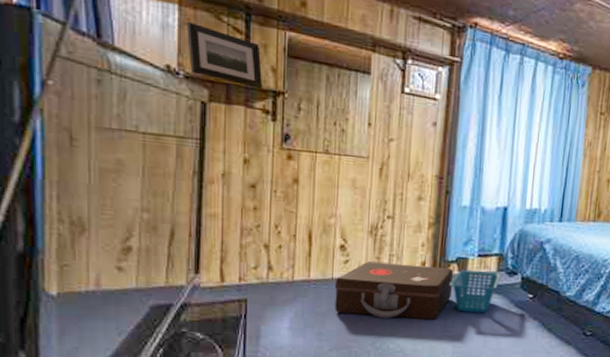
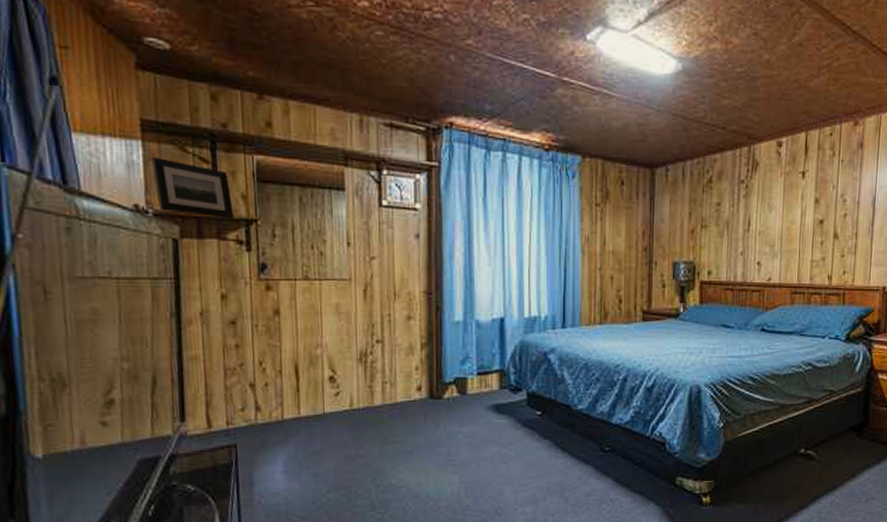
suitcase: present [334,261,454,320] -> none [327,390,453,453]
laundry basket: present [449,269,502,313] -> none [449,390,505,437]

